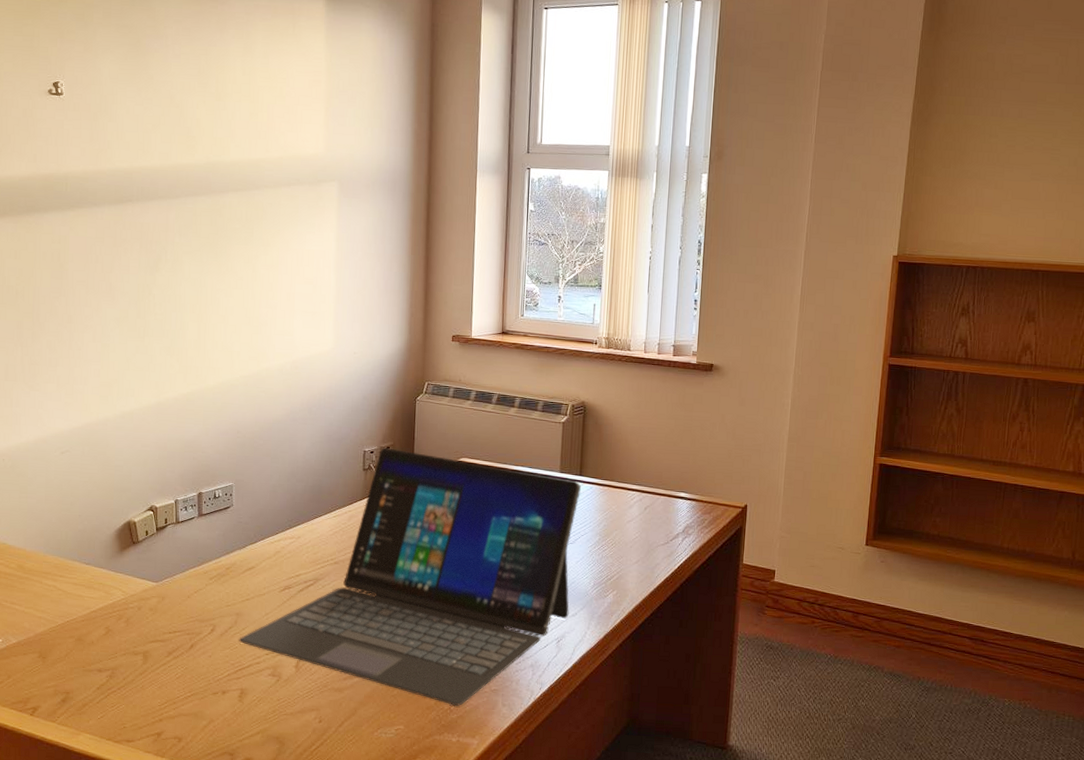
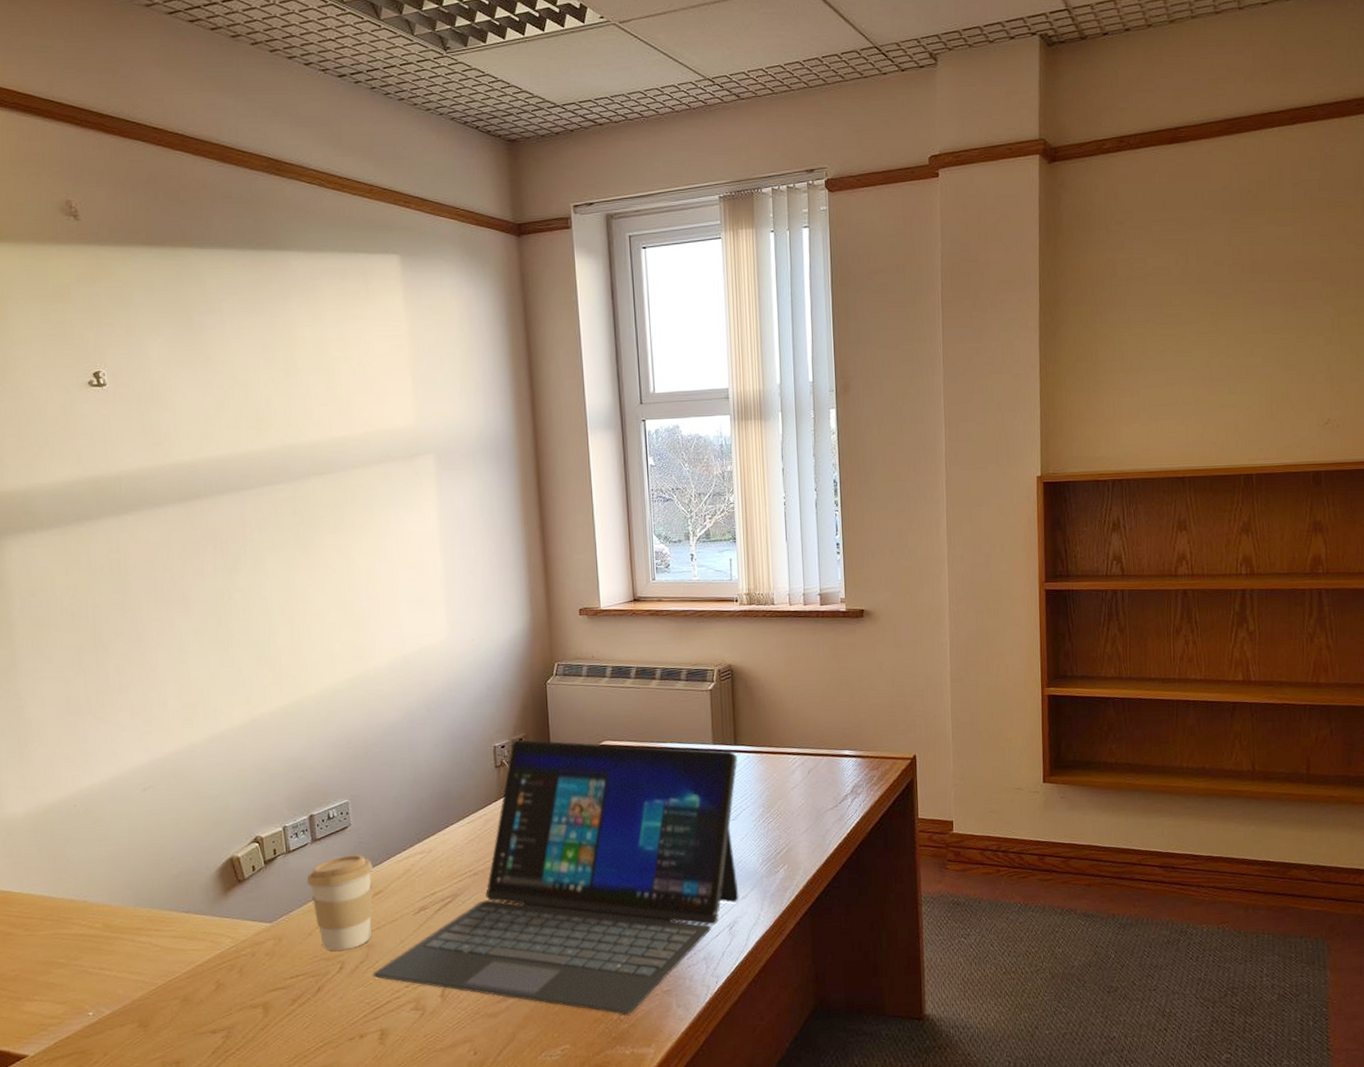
coffee cup: none [190,532,248,615] -> present [306,855,373,951]

